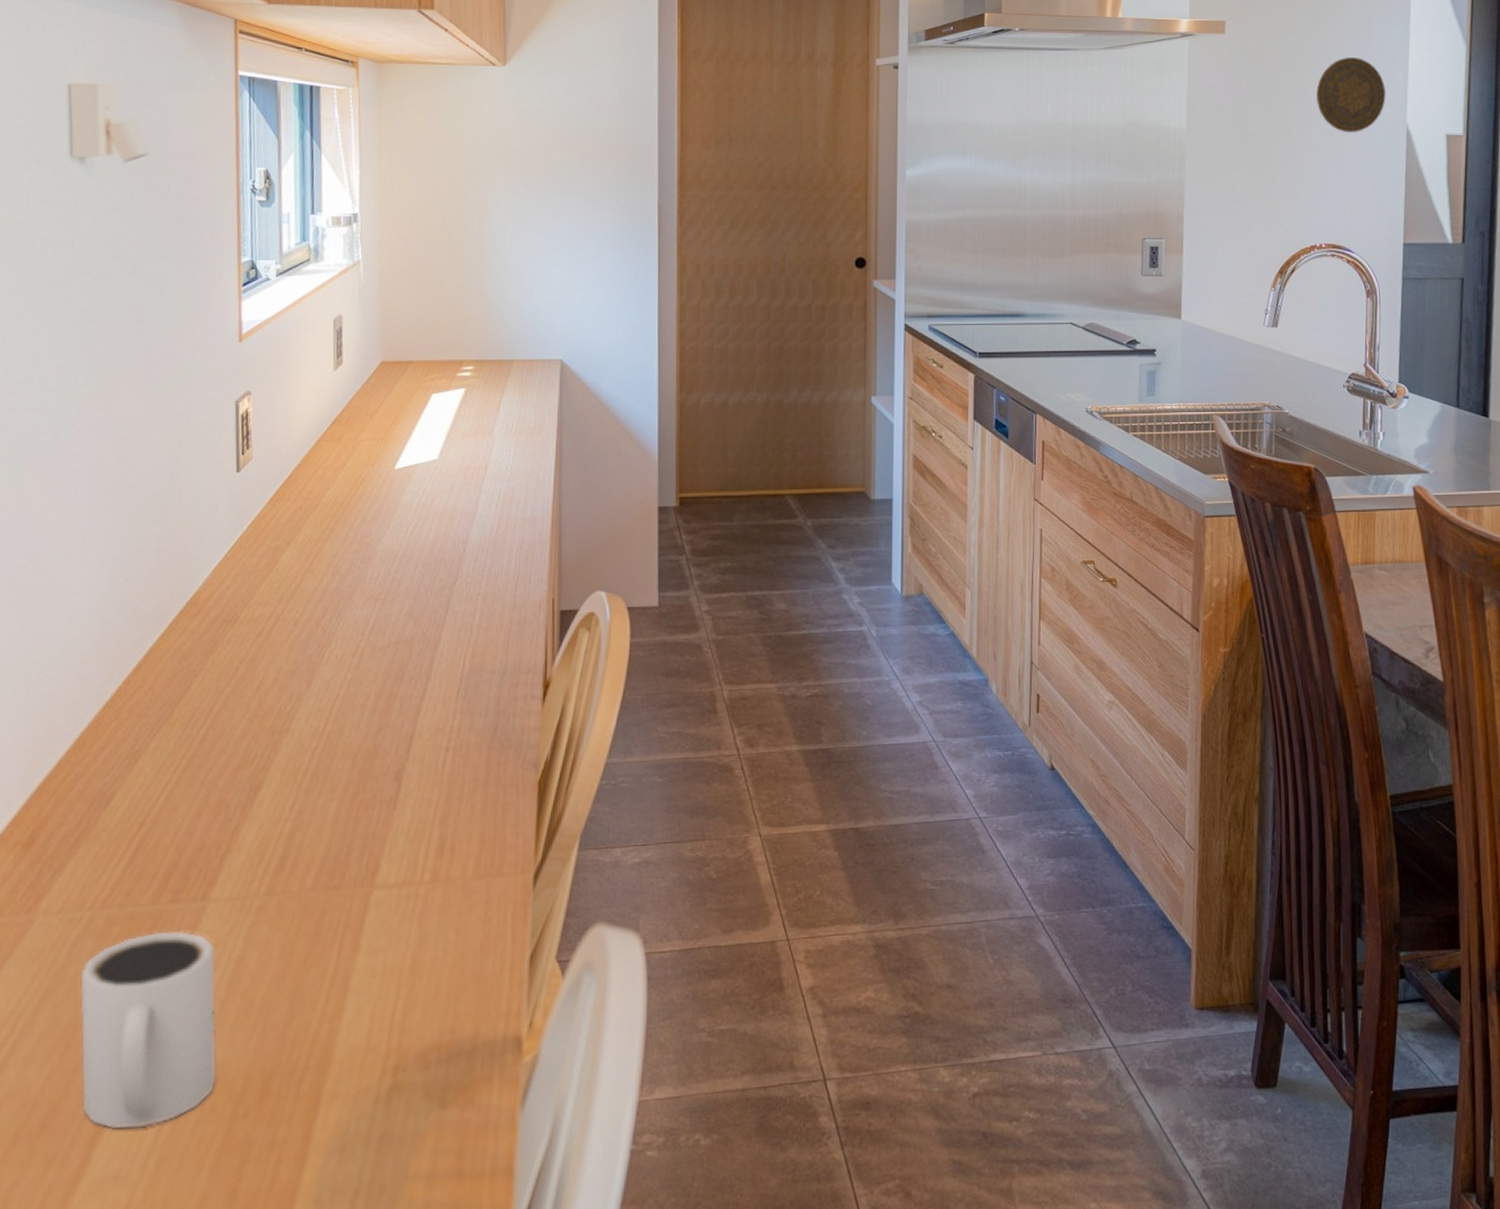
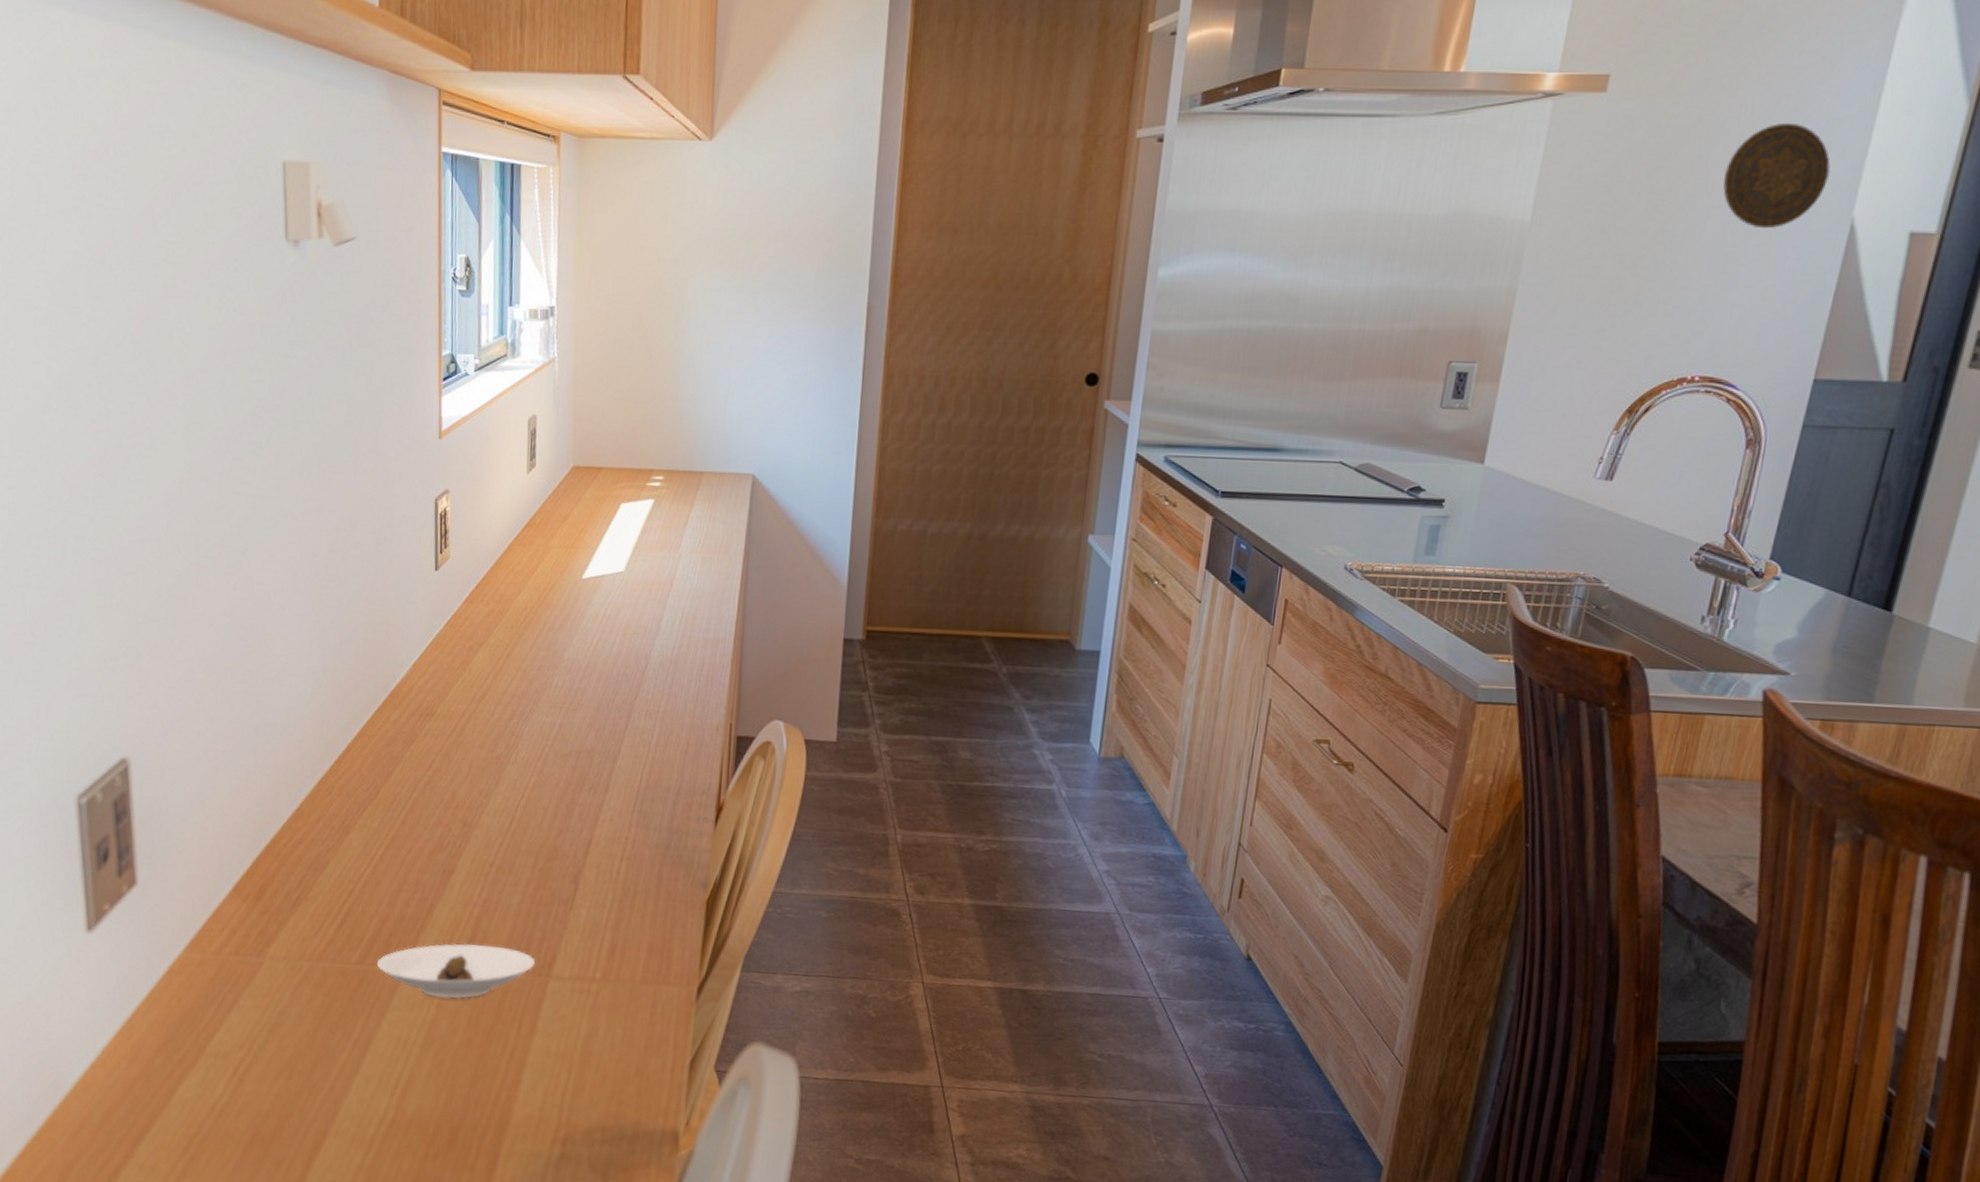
mug: present [80,931,217,1130] -> none [301,988,413,1151]
saucer: none [172,860,357,929] -> present [376,943,536,999]

